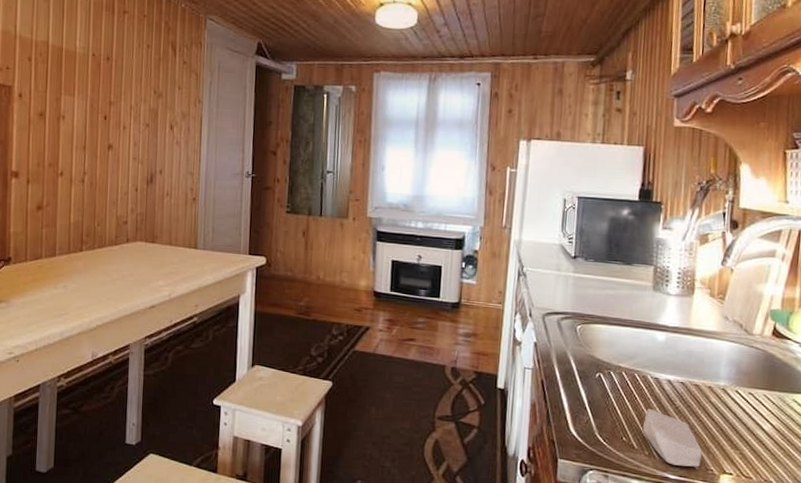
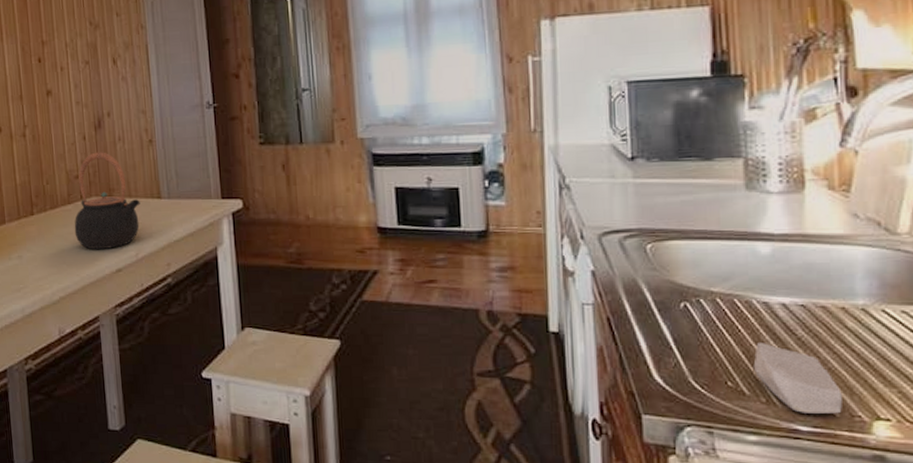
teapot: none [117,203,179,288] -> present [74,152,140,250]

